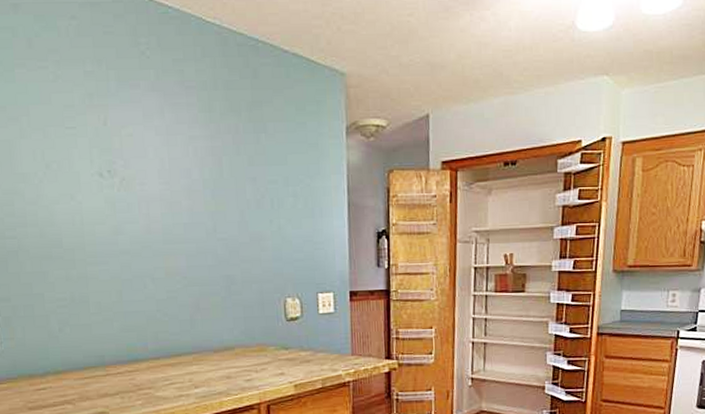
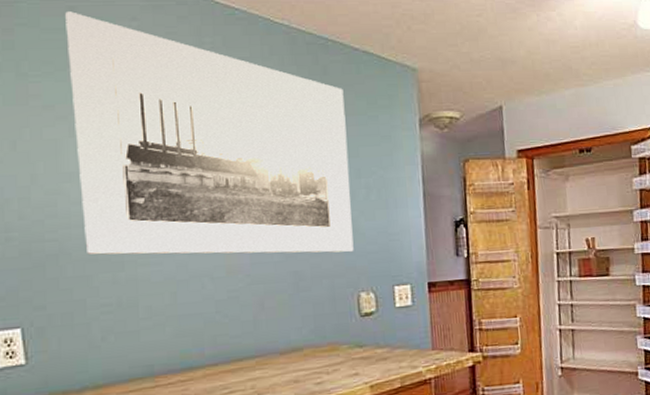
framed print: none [10,9,281,259] -> present [65,11,354,255]

